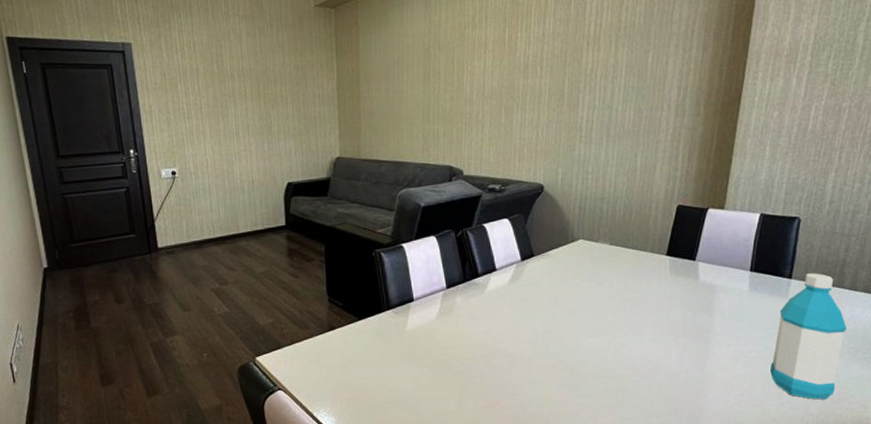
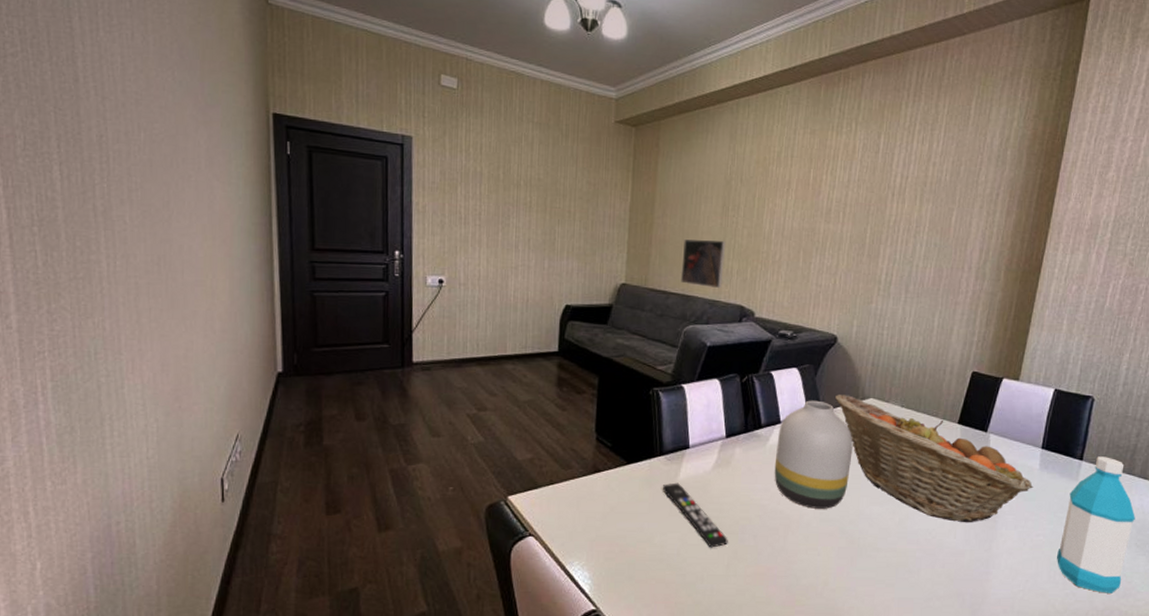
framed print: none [390,106,431,153] -> present [681,239,726,289]
remote control: none [392,332,457,388] -> present [662,482,728,548]
vase: none [494,246,567,345] -> present [774,400,853,509]
fruit basket: none [546,239,744,346] -> present [835,395,1034,522]

